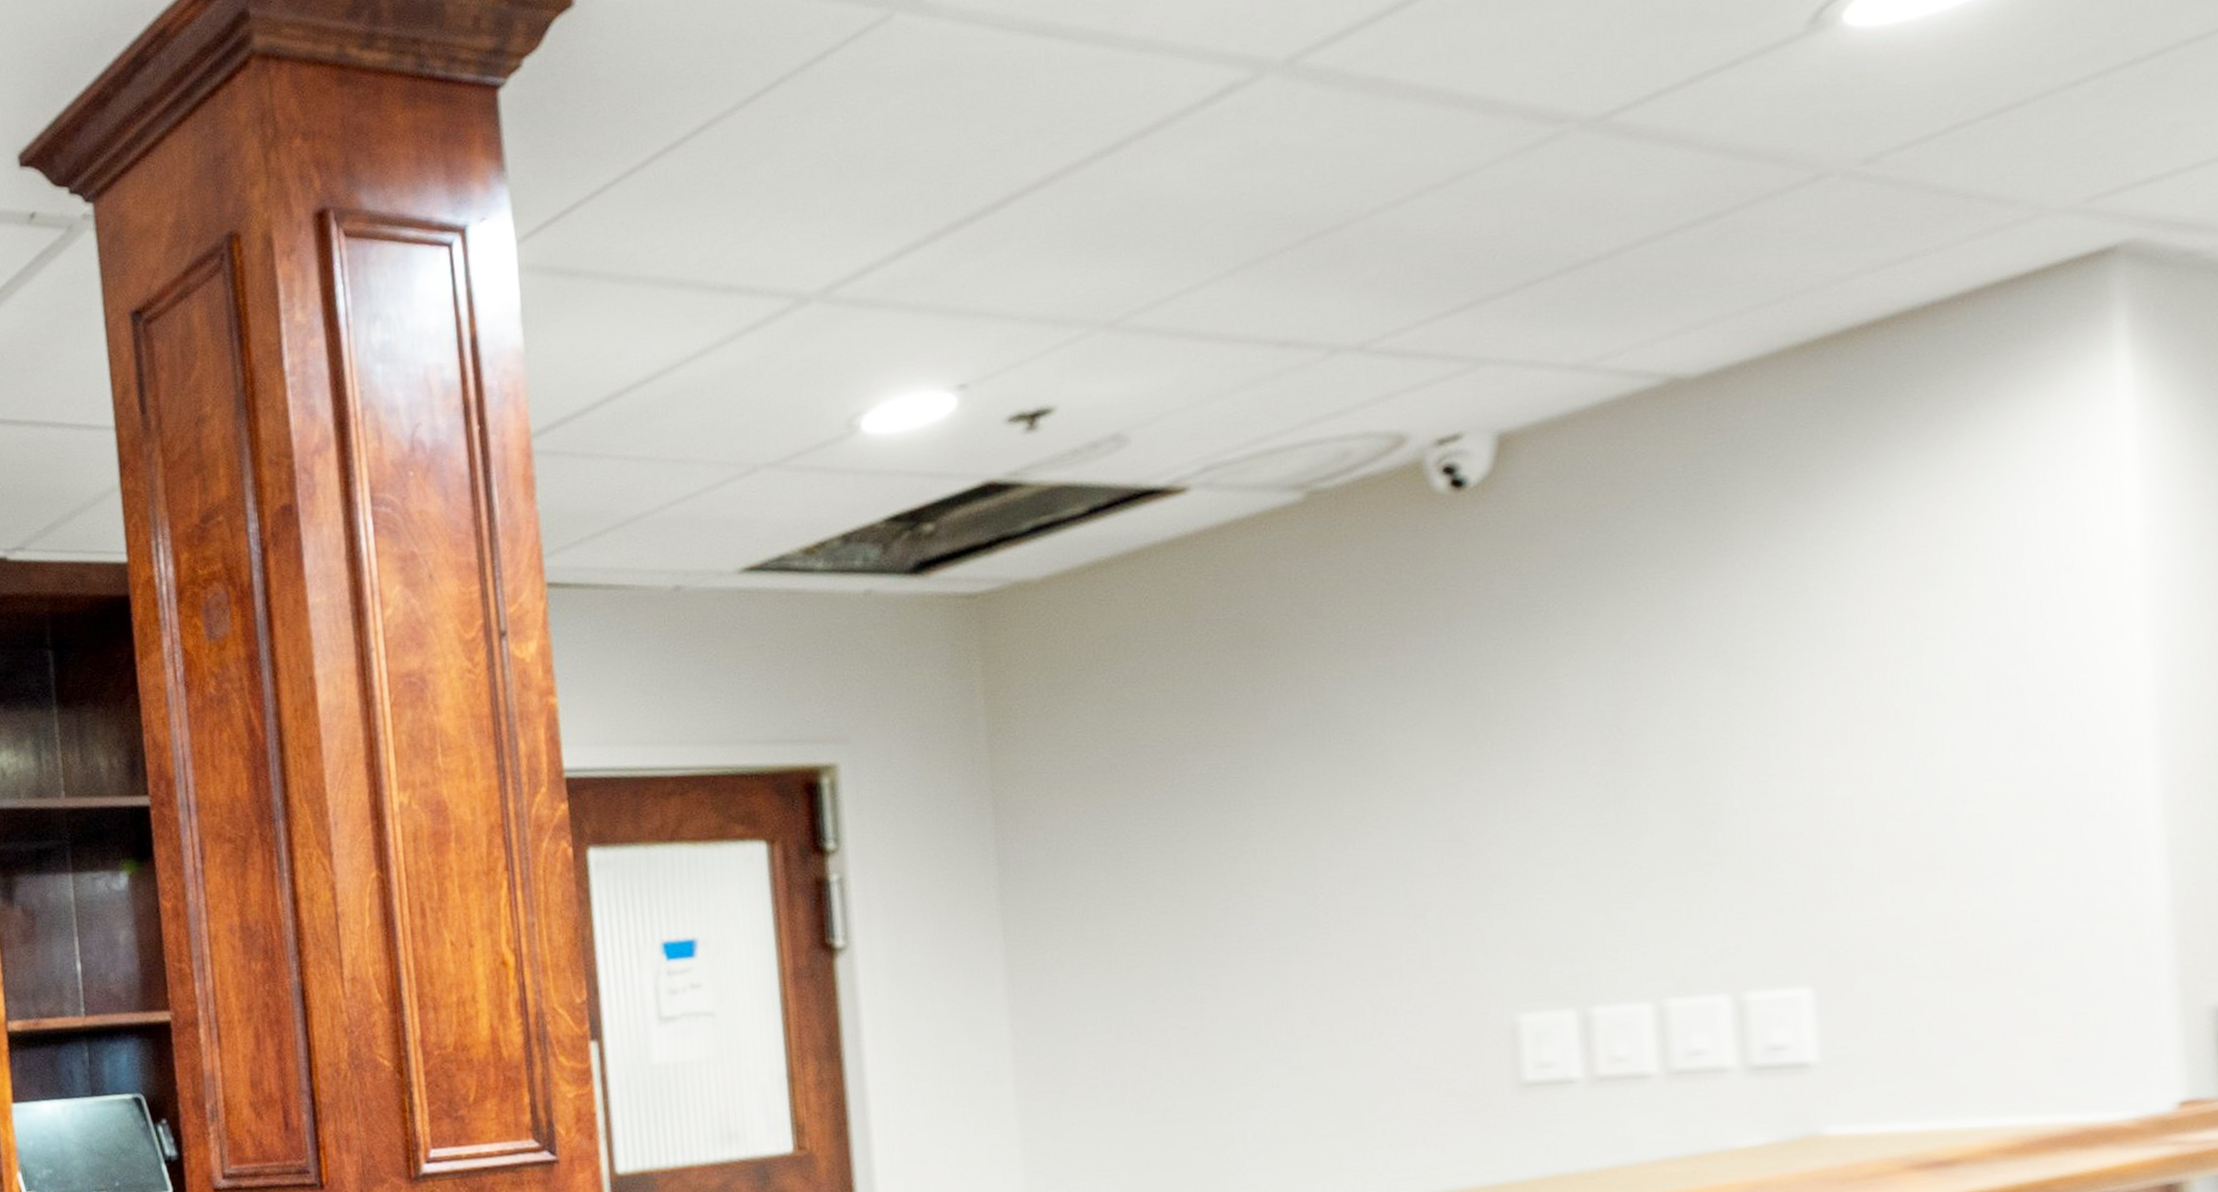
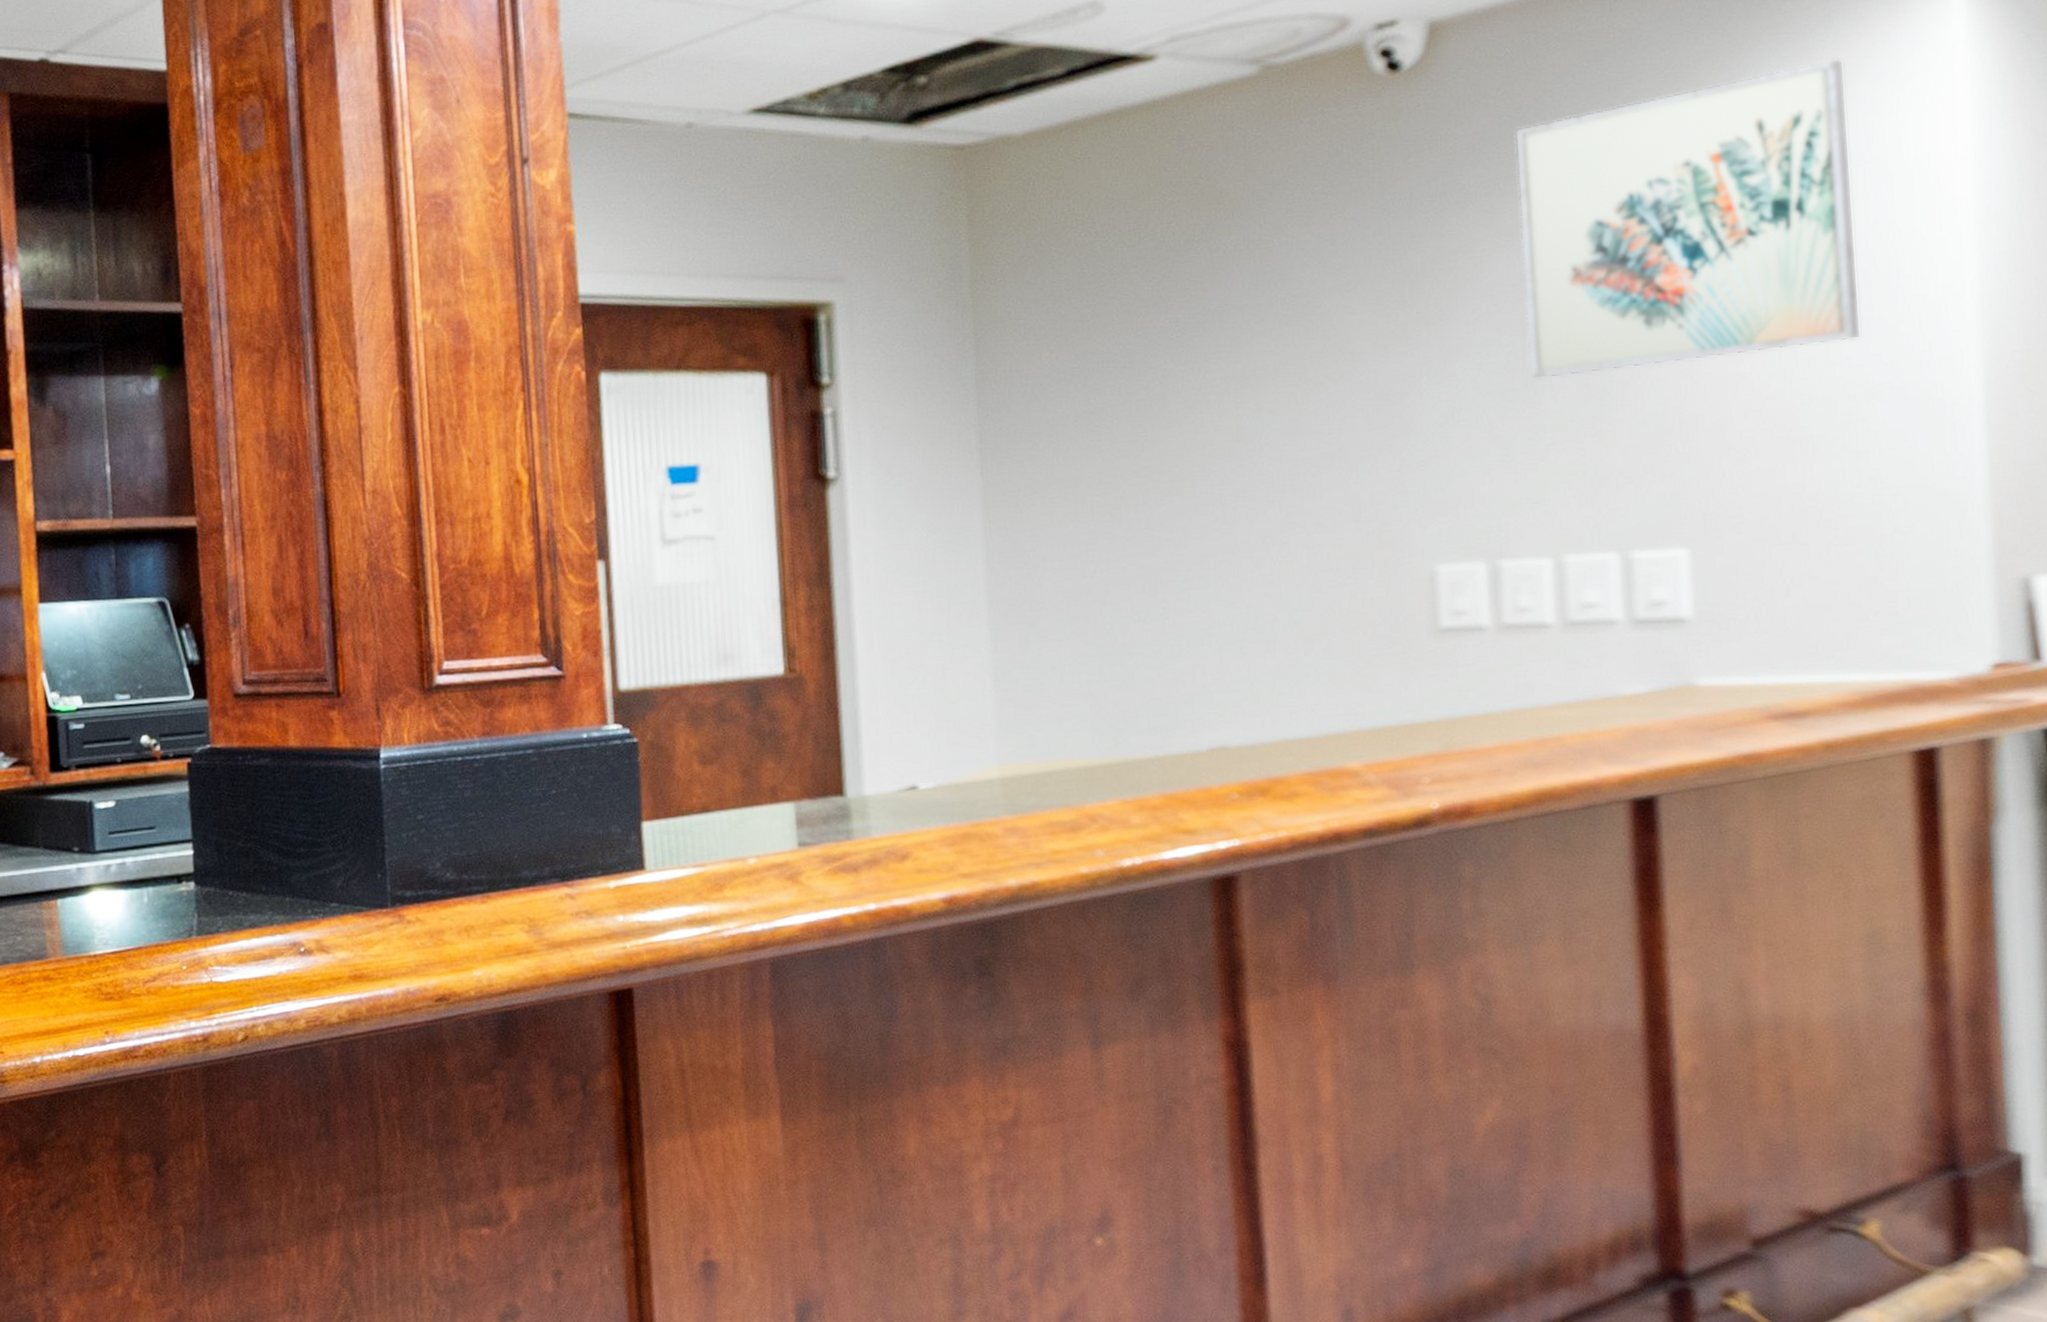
wall art: none [1599,446,2014,812] -> present [1514,58,1862,380]

